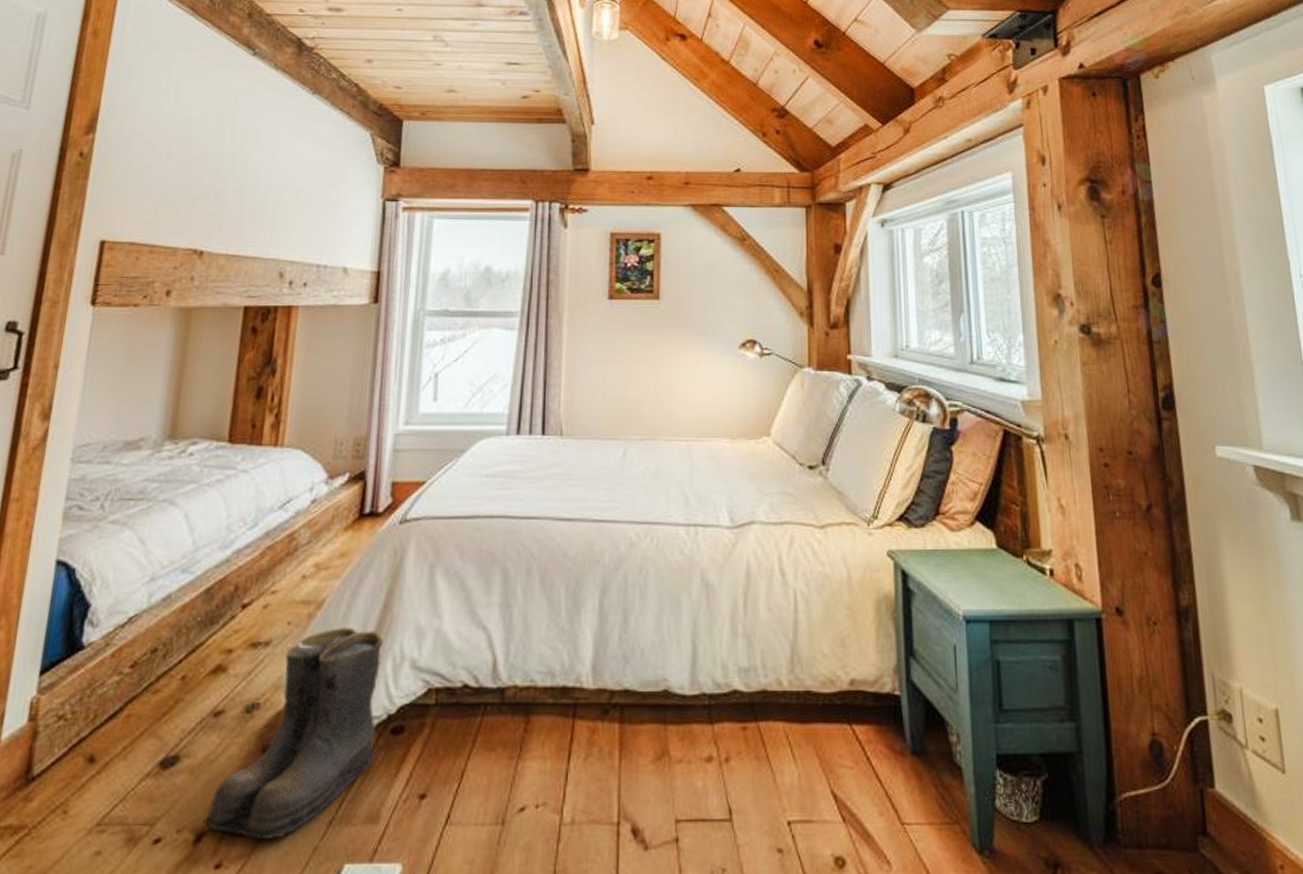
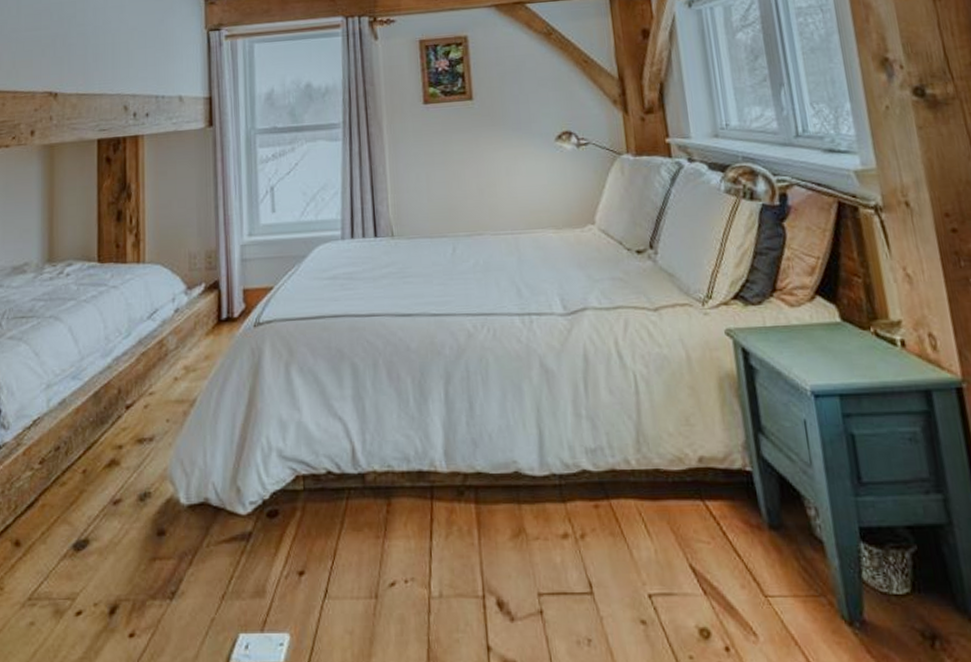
boots: present [202,628,383,841] -> none [114,423,256,613]

